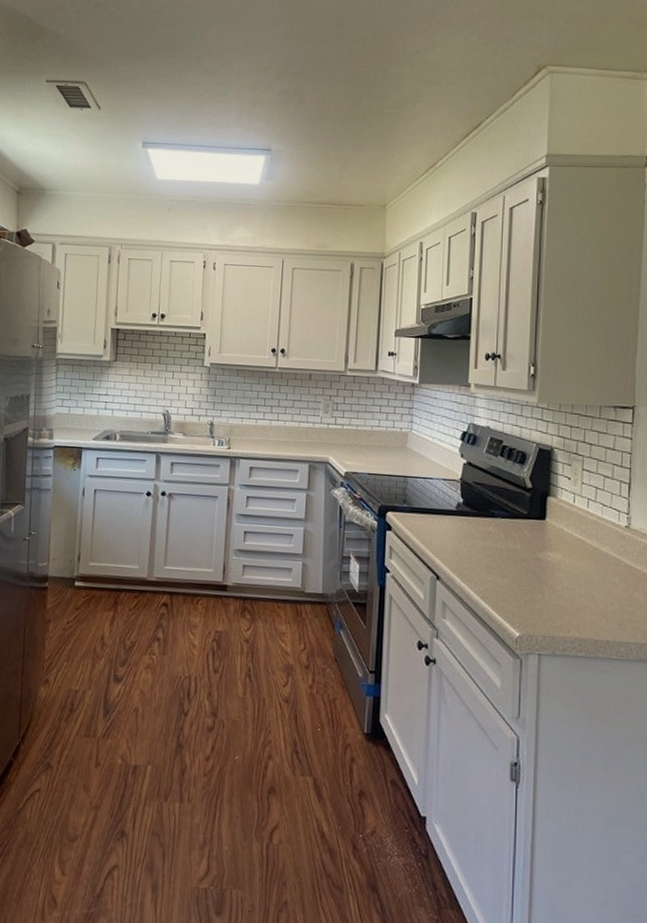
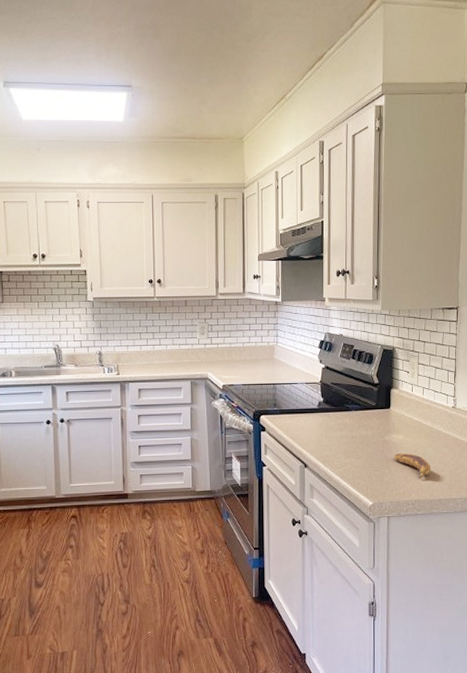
banana: none [549,575,597,611] -> present [394,452,431,478]

